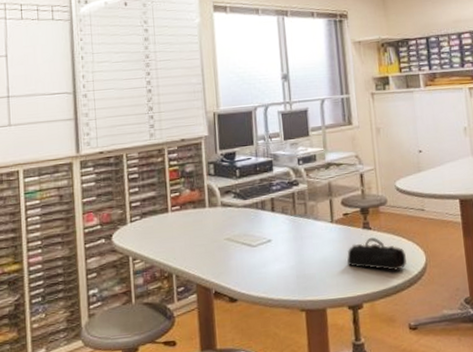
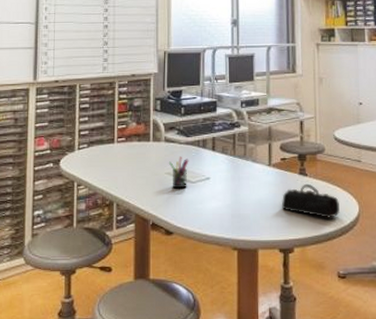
pen holder: none [228,220,249,254] -> present [169,156,189,189]

